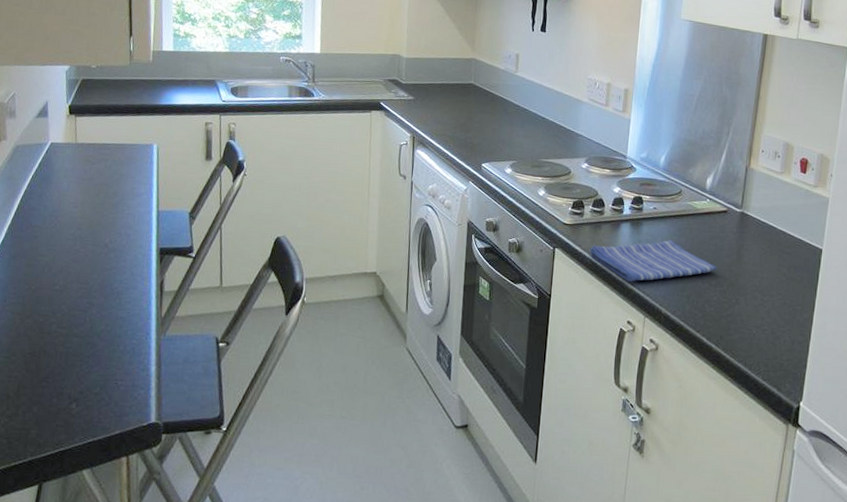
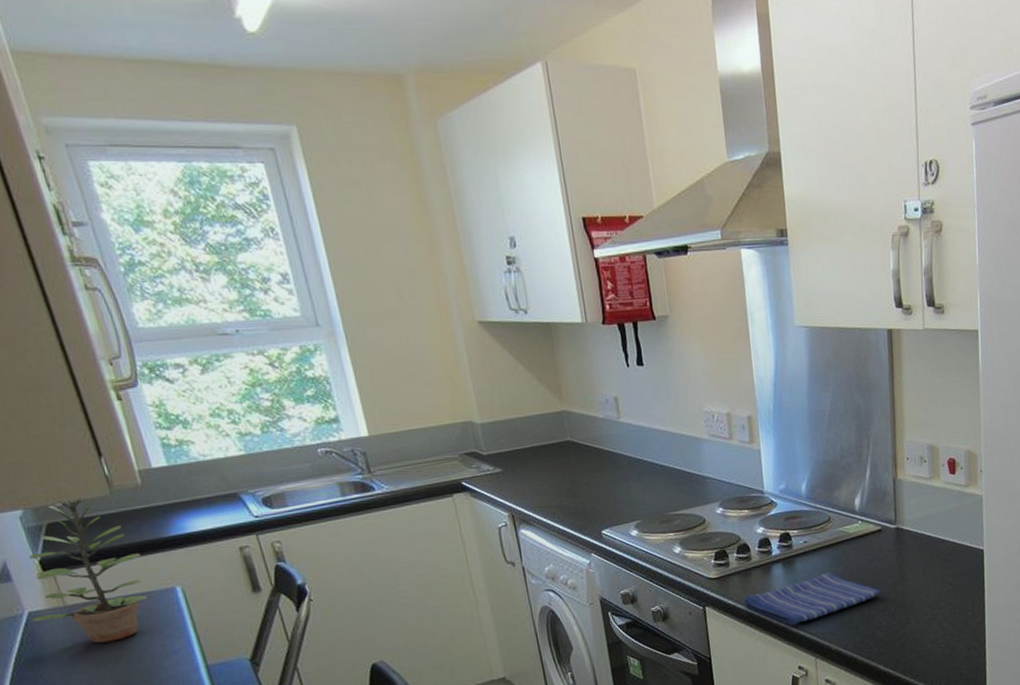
plant: none [51,64,136,177] -> present [28,498,148,644]

